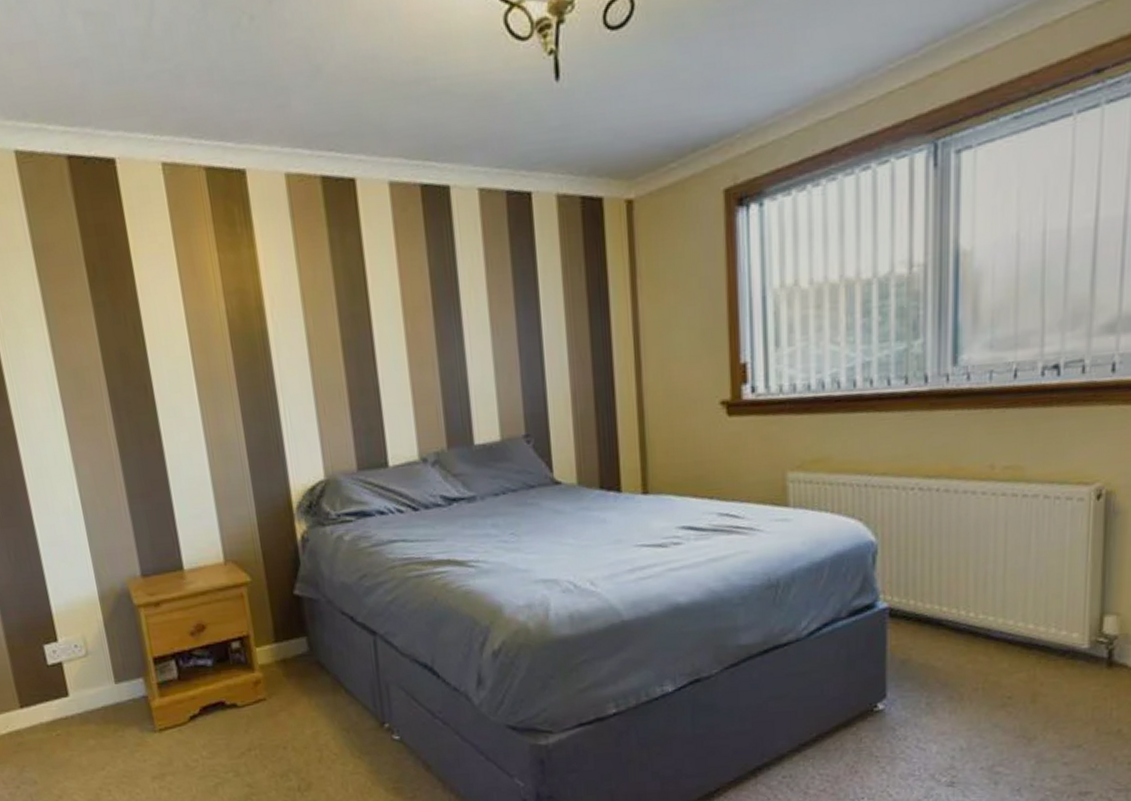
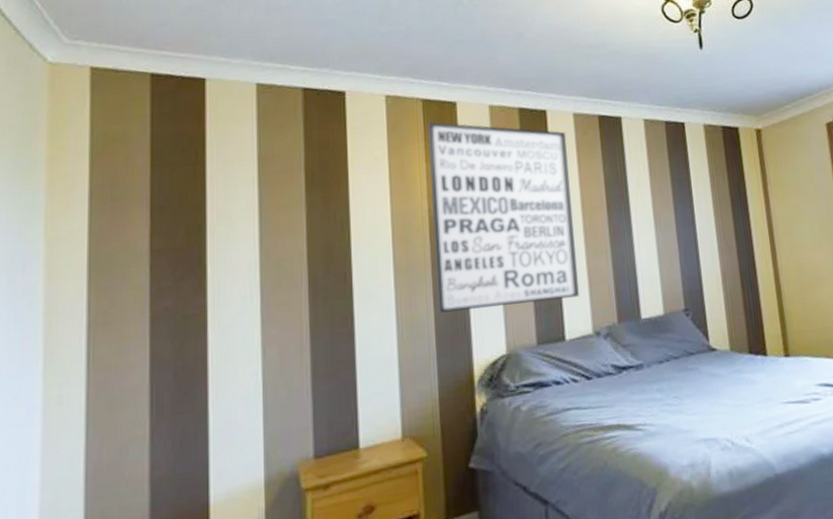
wall art: none [215,196,402,432] -> present [428,121,579,313]

